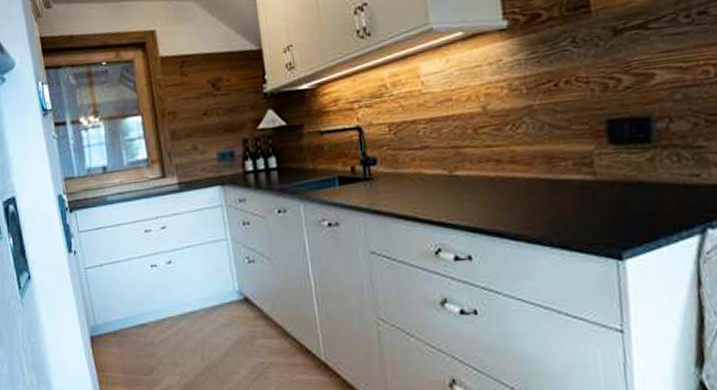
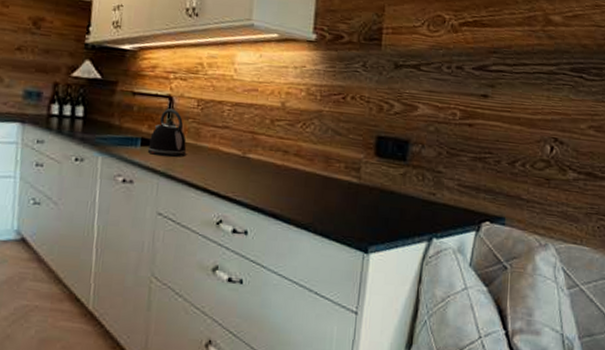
kettle: none [346,140,388,193] -> present [147,109,187,158]

